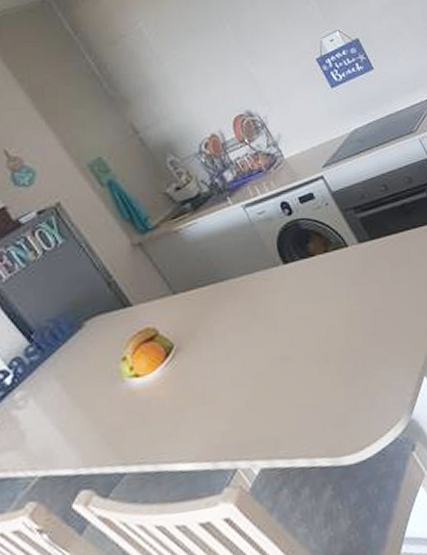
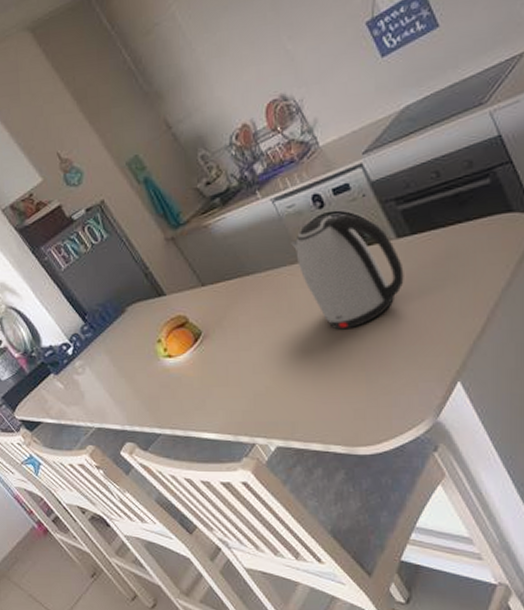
kettle: none [263,221,369,334] -> present [291,214,404,330]

